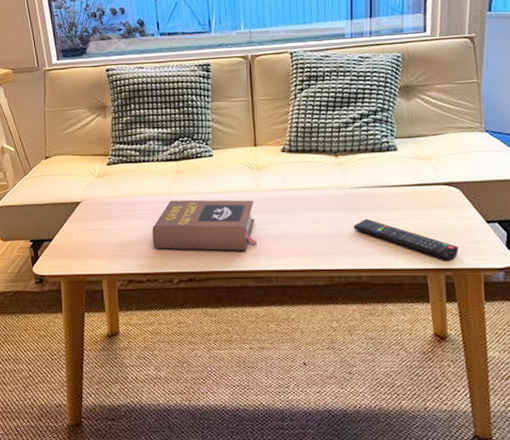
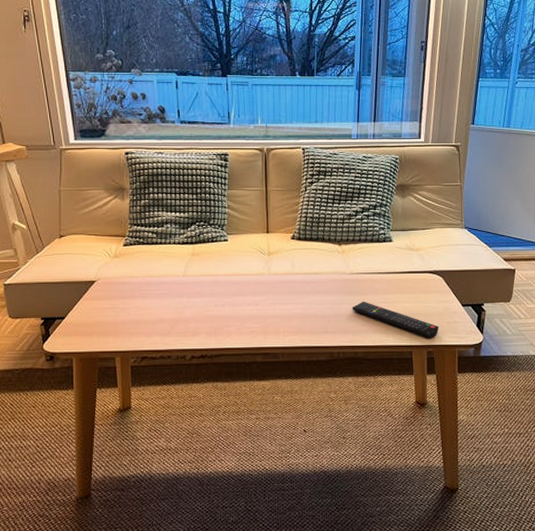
book: present [152,199,258,251] -> none [166,281,266,330]

